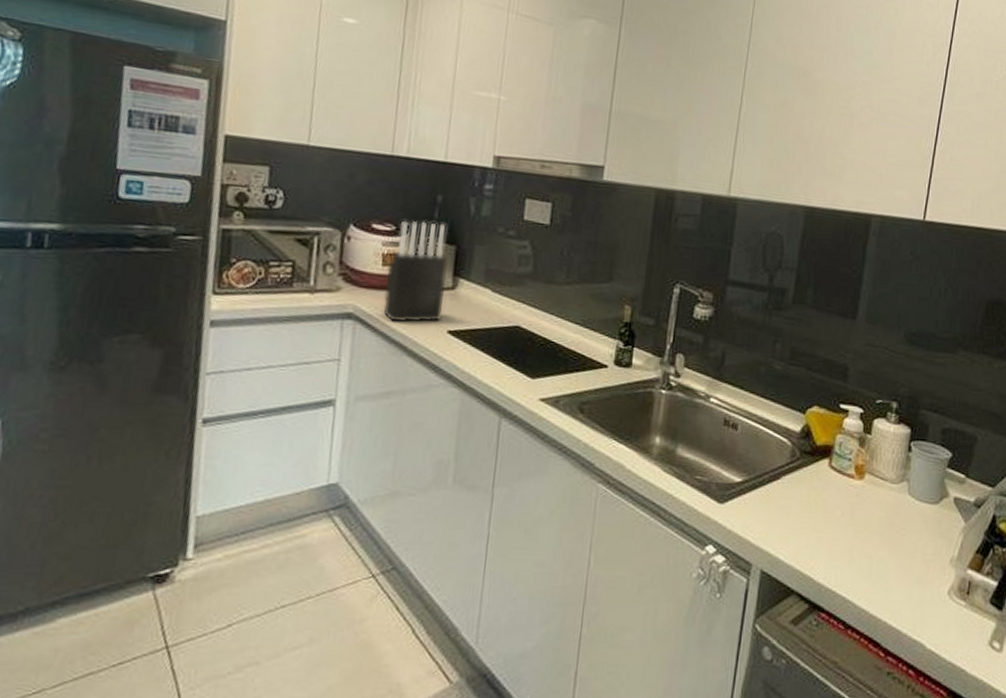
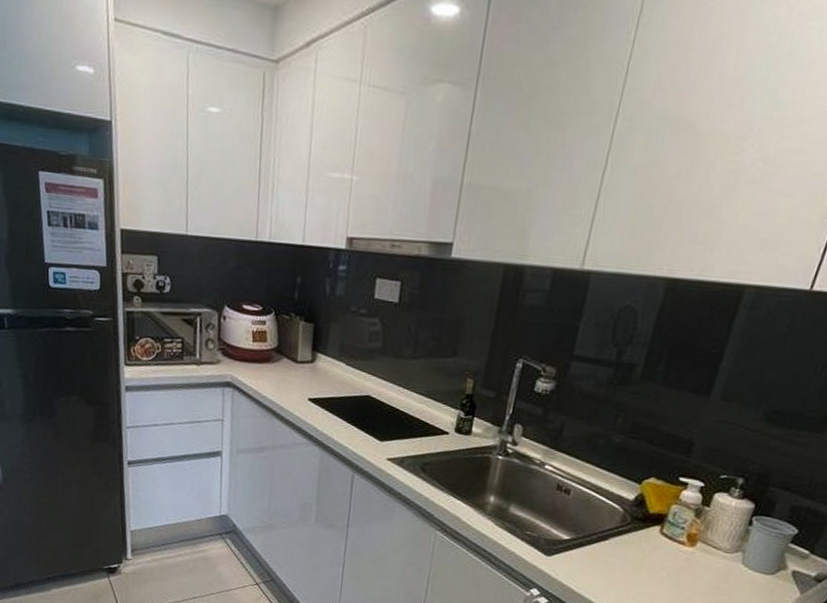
knife block: present [383,221,448,323] -> none [255,302,308,391]

